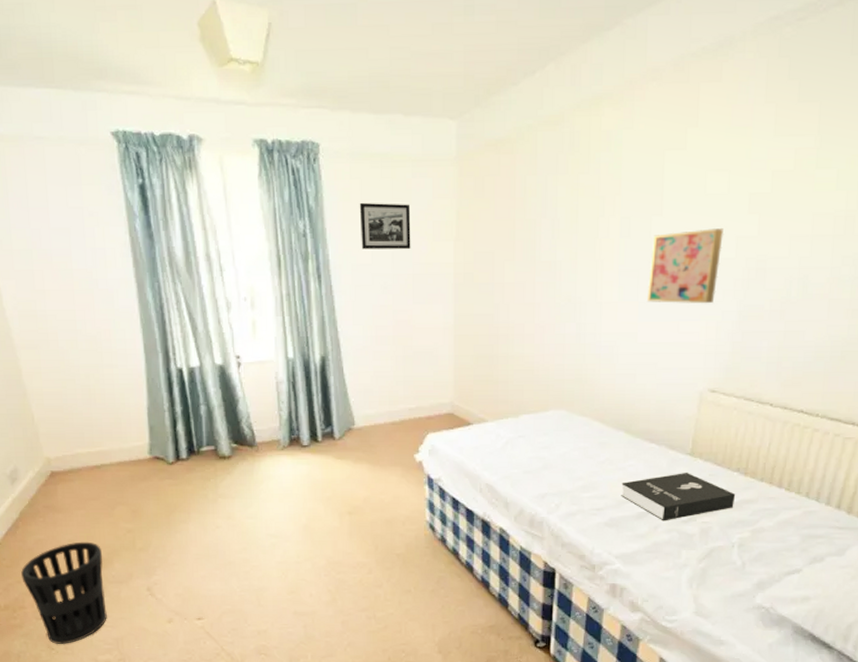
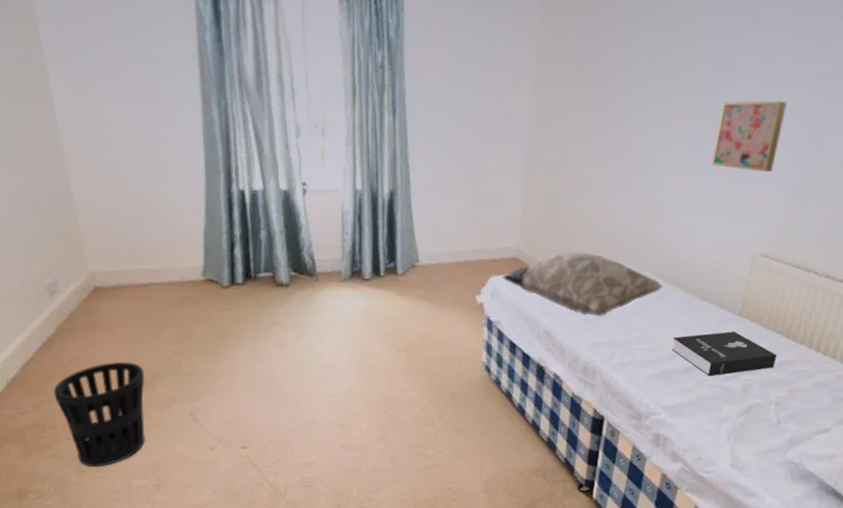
picture frame: present [359,202,411,249] -> none [439,39,491,91]
decorative pillow: none [438,402,606,467] -> present [501,251,663,317]

